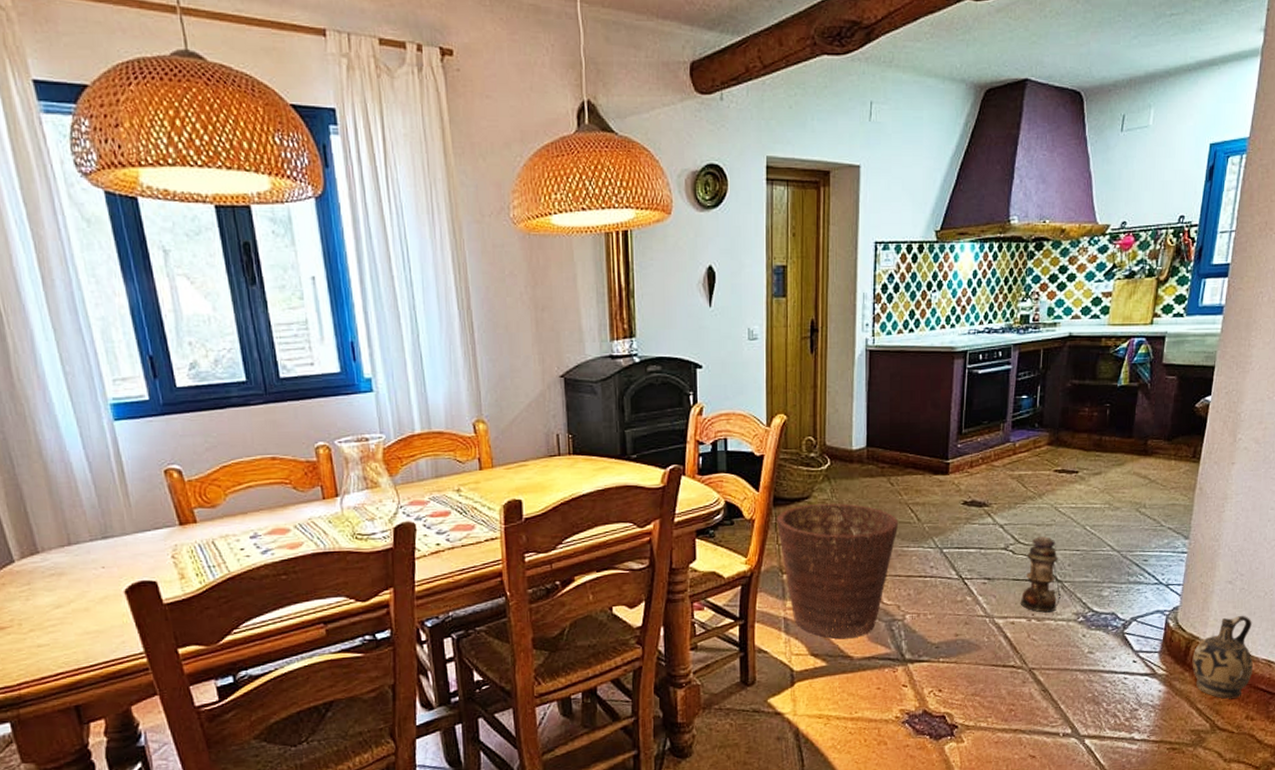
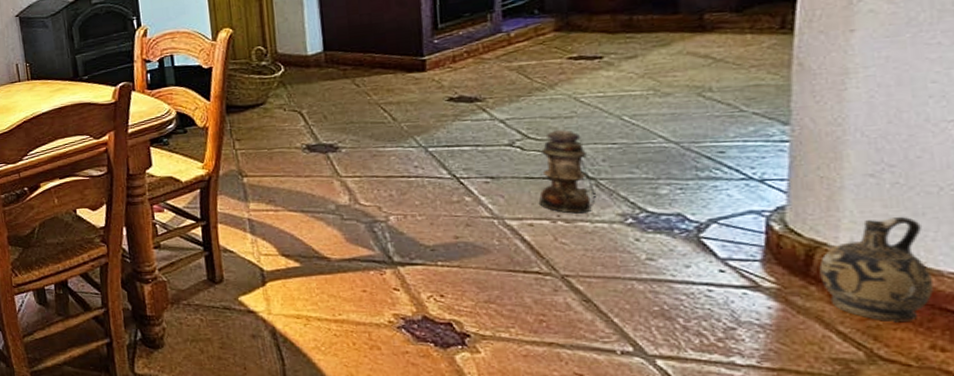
basket: present [776,503,899,639] -> none [231,107,371,240]

